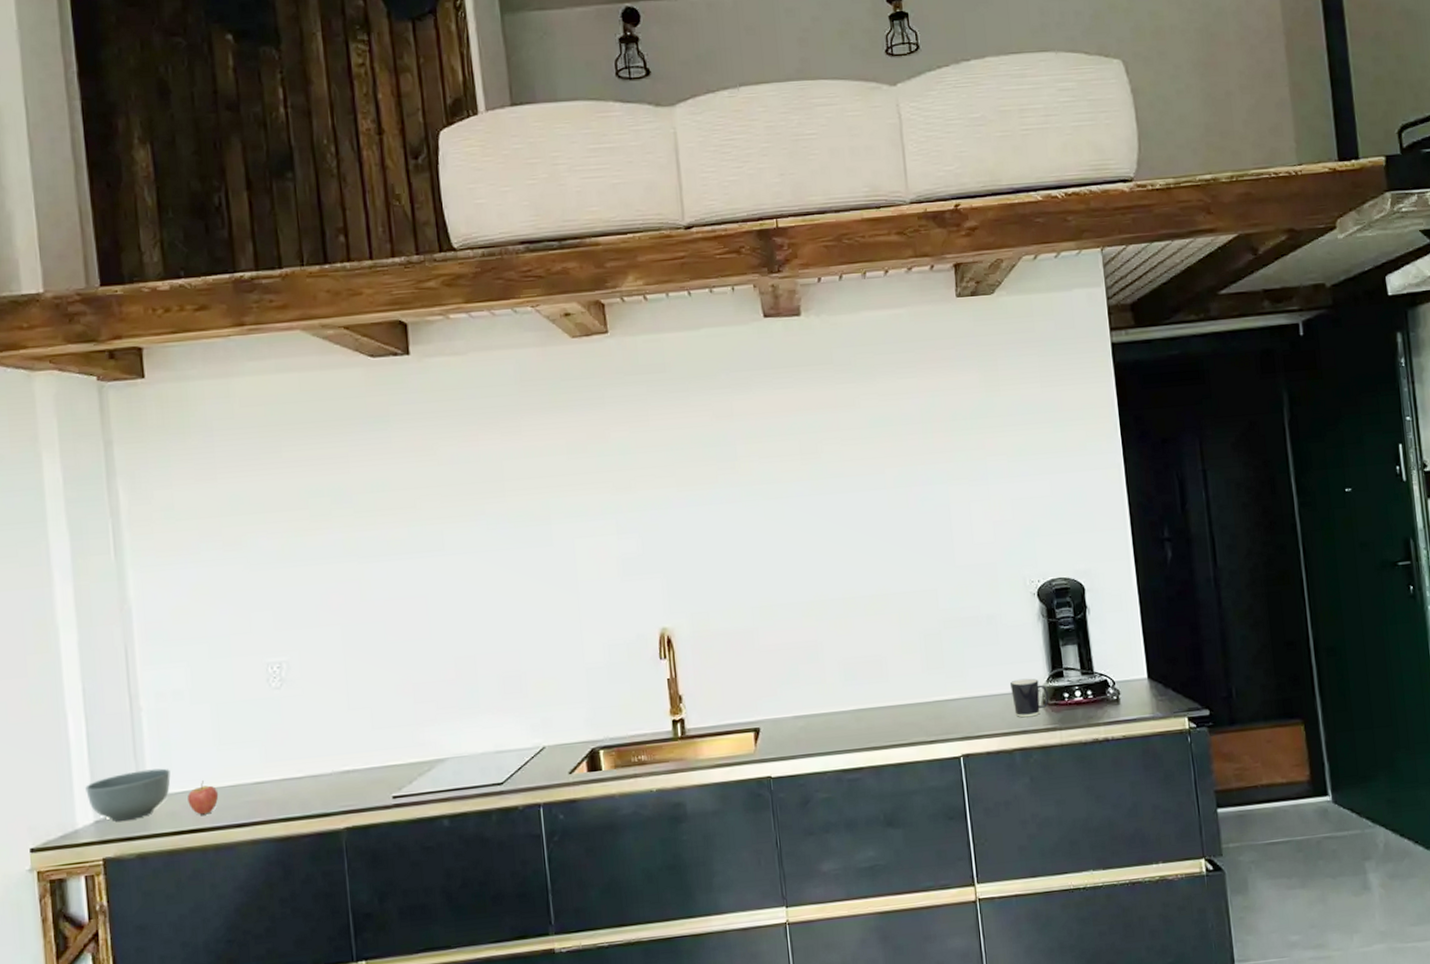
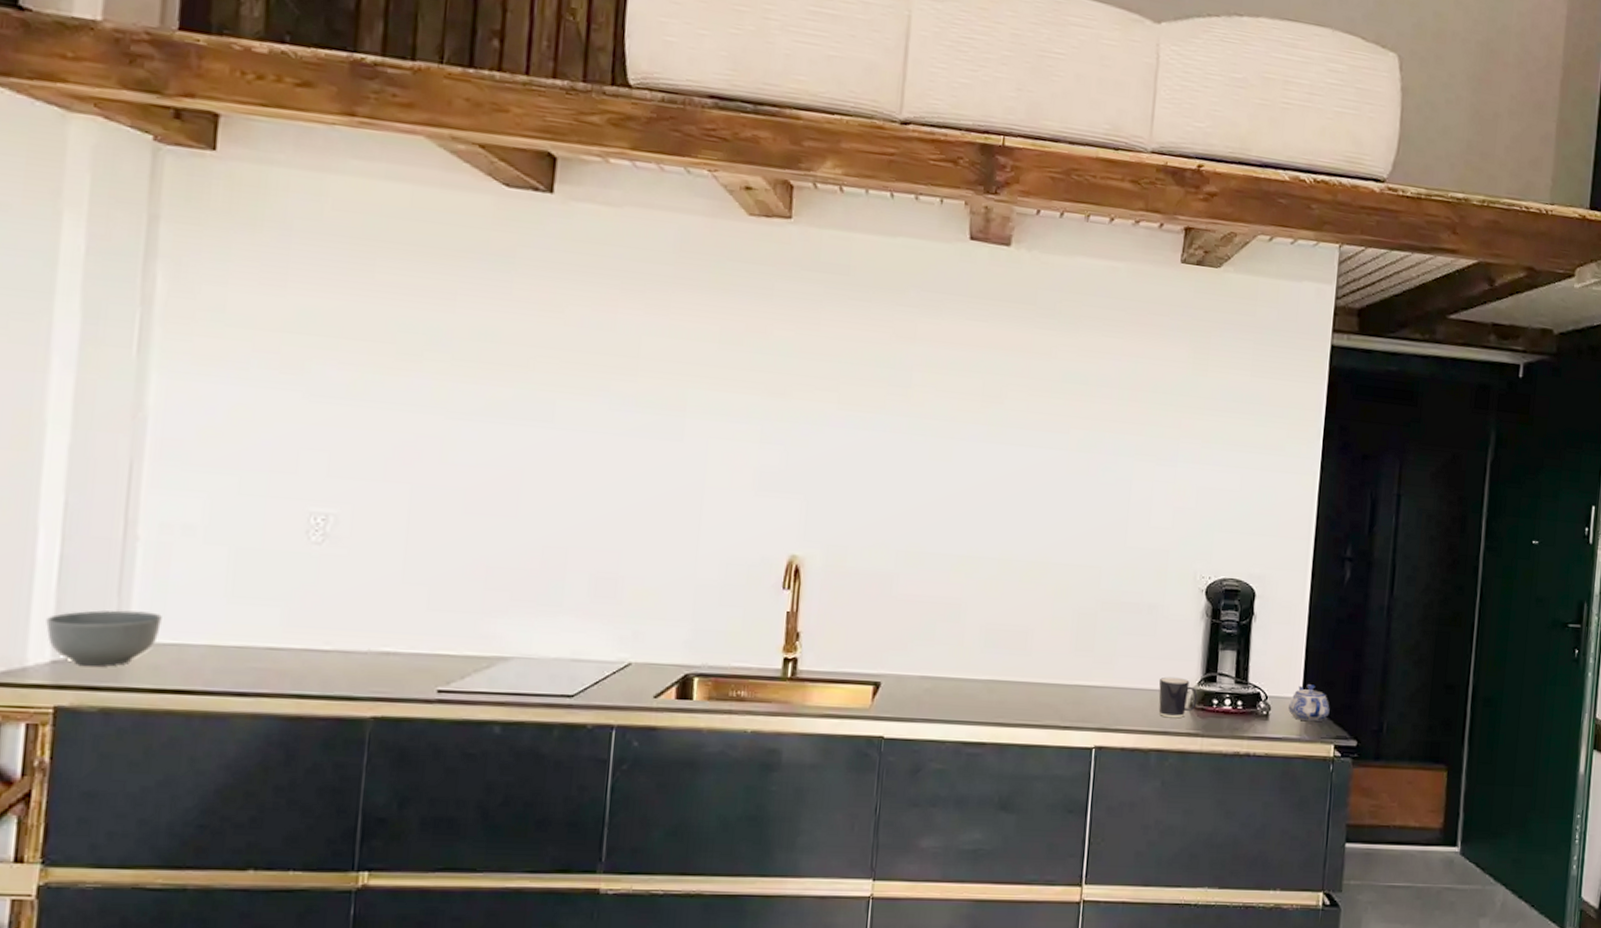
fruit: present [188,780,219,815] -> none [178,635,220,675]
teapot: none [1136,663,1177,700] -> present [1288,684,1330,722]

